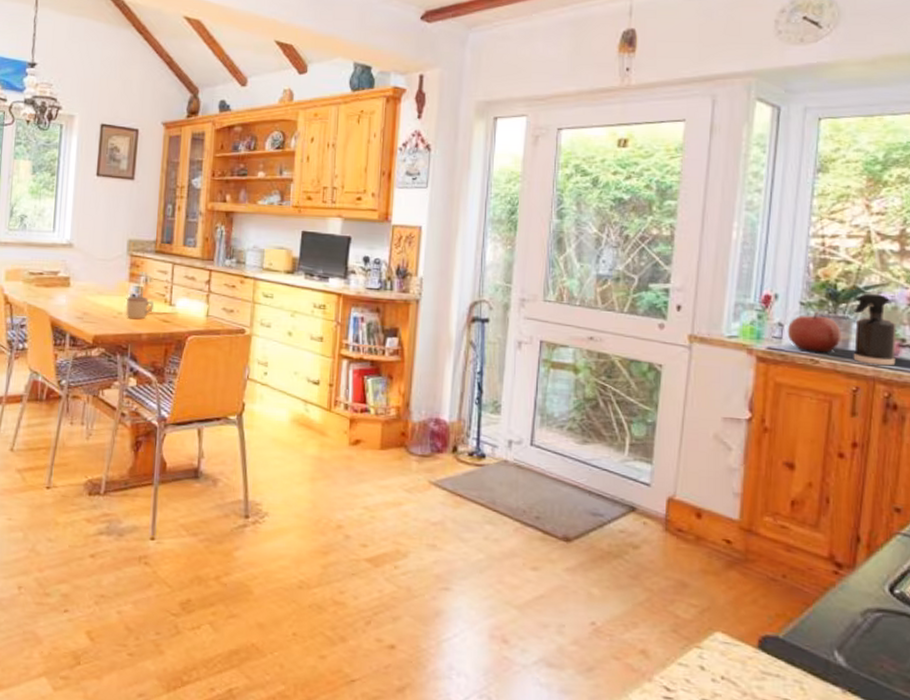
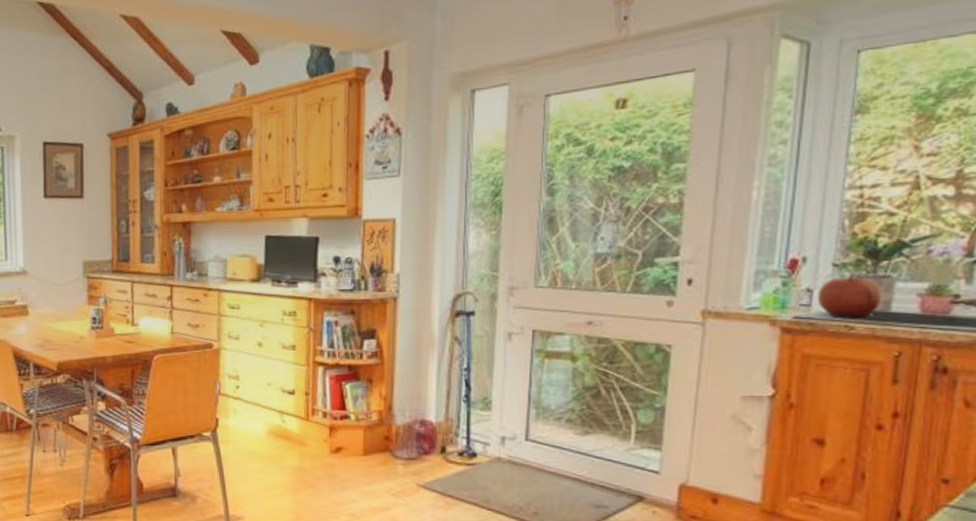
mug: present [126,296,154,320] -> none [88,318,116,343]
spray bottle: present [853,293,897,366] -> none [896,246,949,327]

